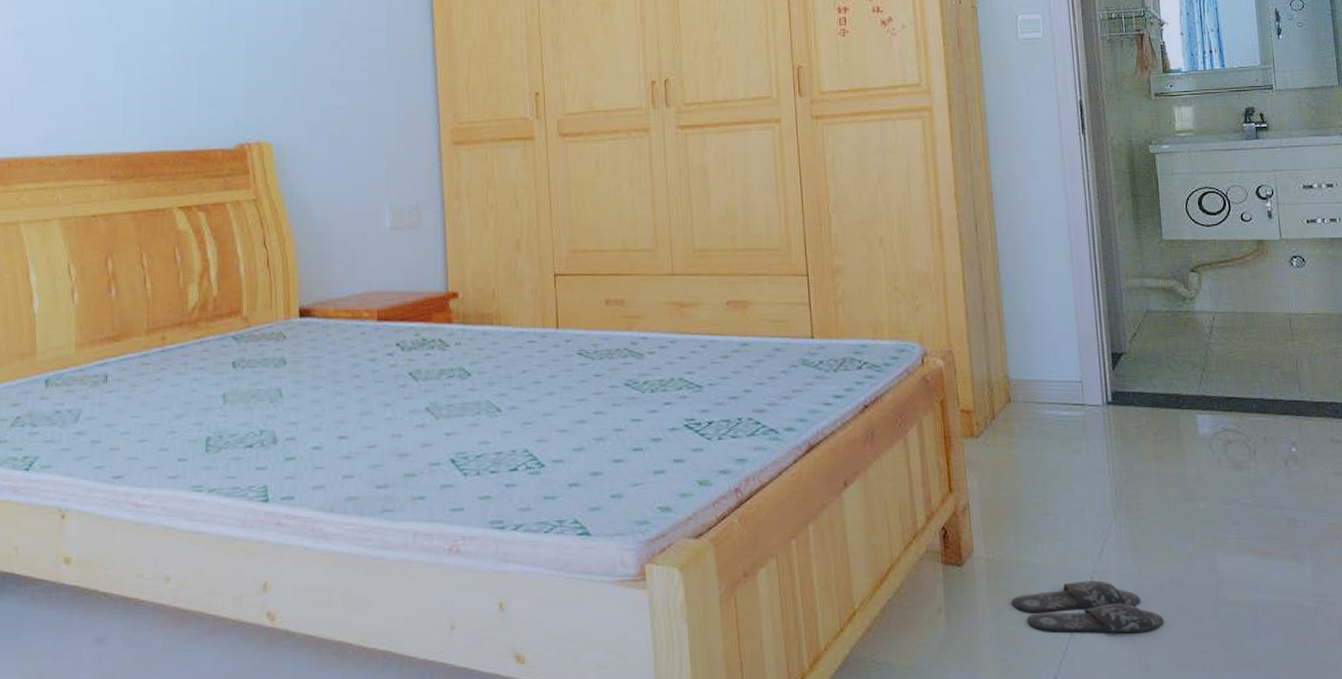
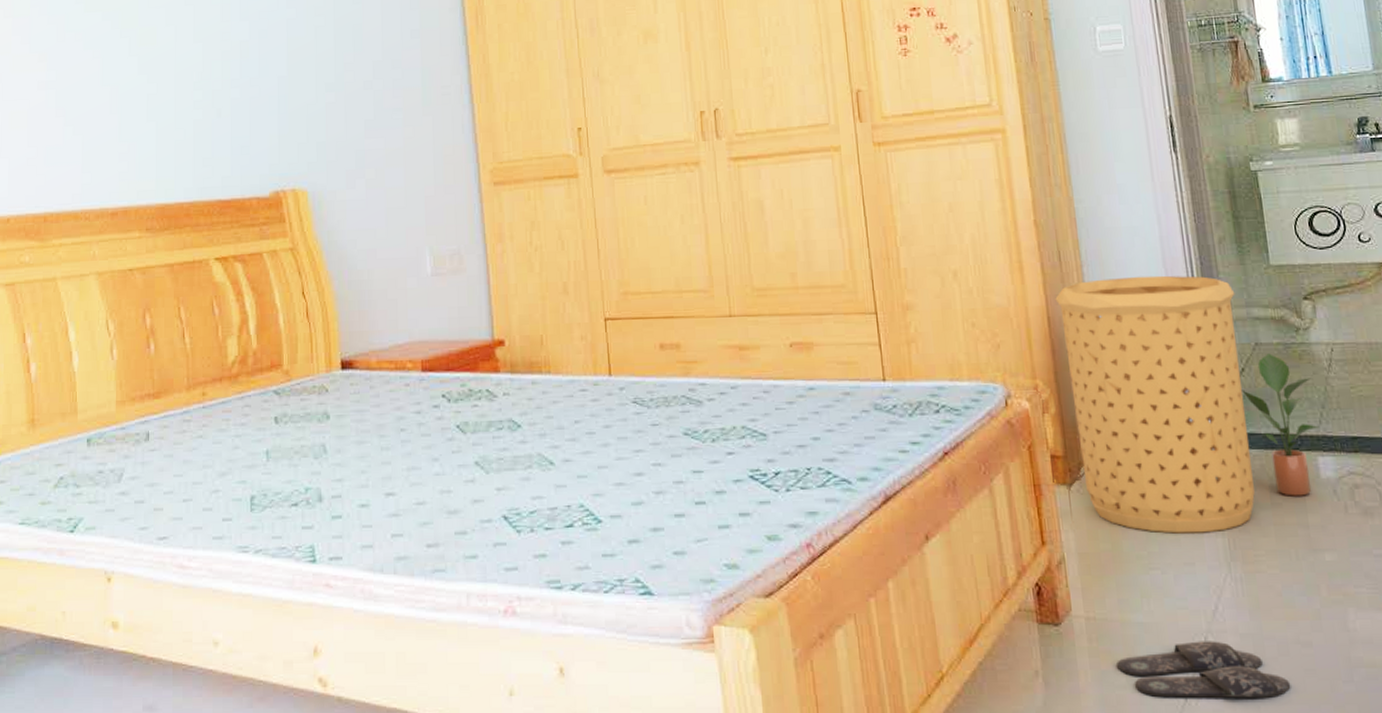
laundry basket: none [971,247,1140,483] -> present [1055,275,1255,534]
potted plant: none [1133,320,1200,450] -> present [1241,353,1320,496]

